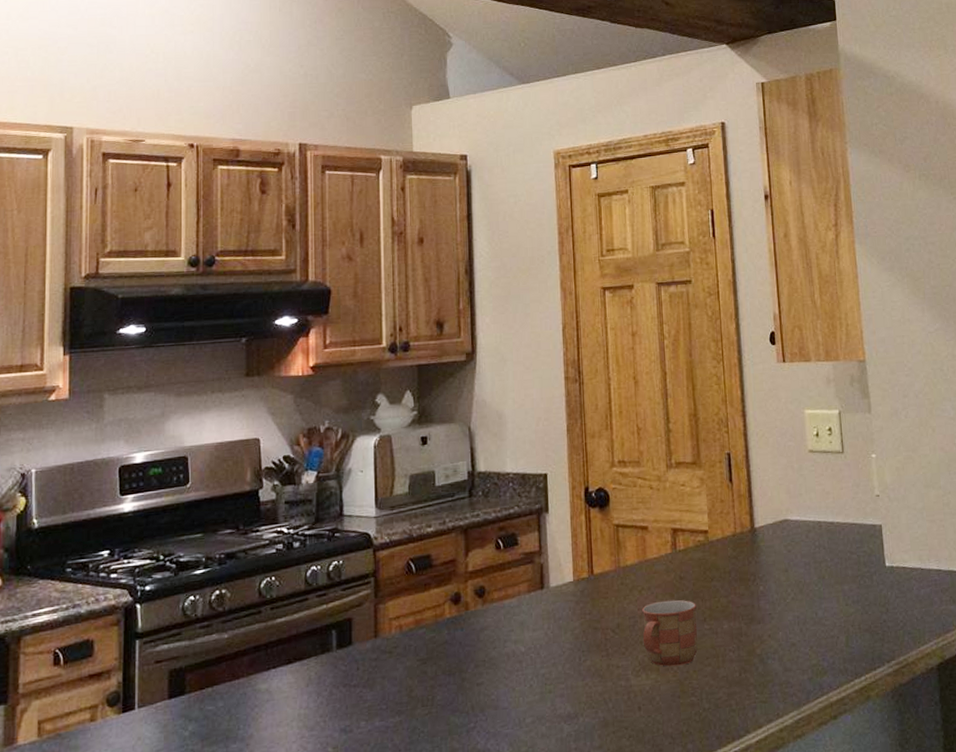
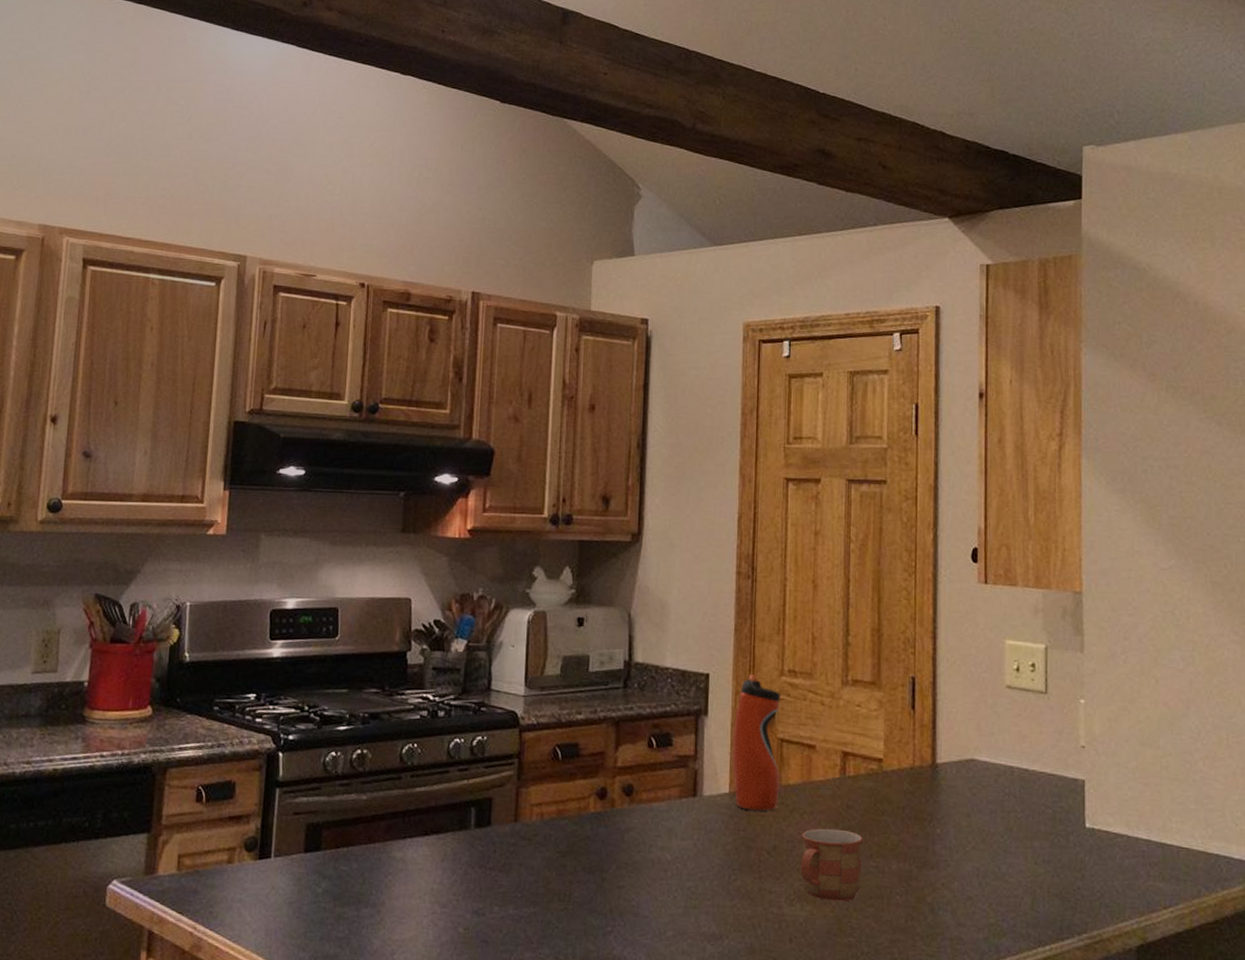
water bottle: none [573,468,619,595] -> present [732,673,781,811]

